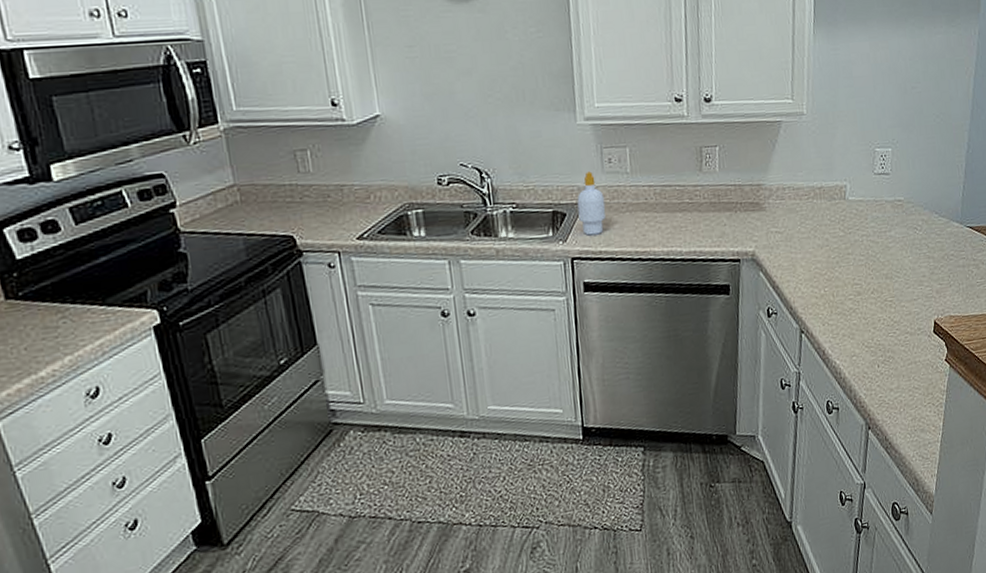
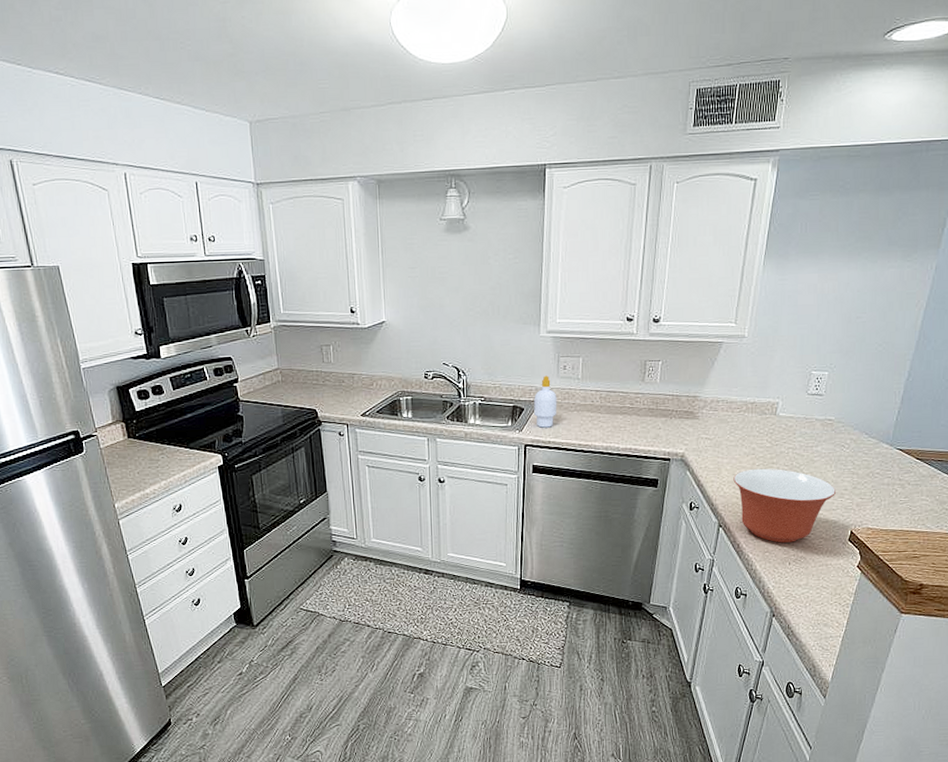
mixing bowl: none [810,260,915,344] -> present [733,468,836,543]

